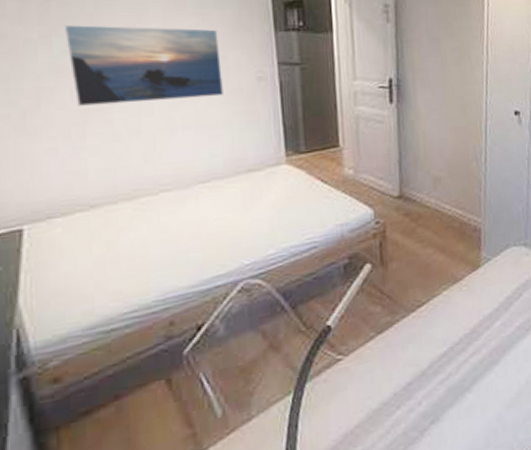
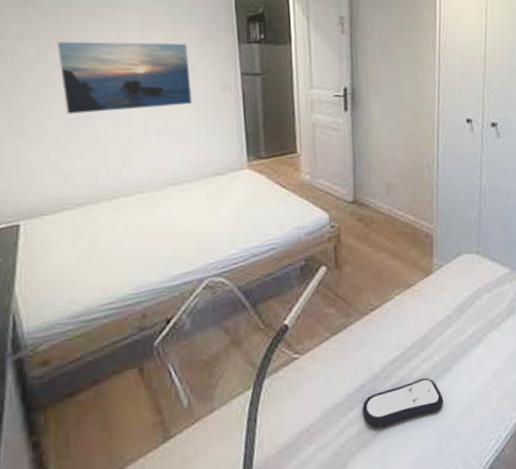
remote control: none [408,371,492,425] -> present [361,377,444,428]

